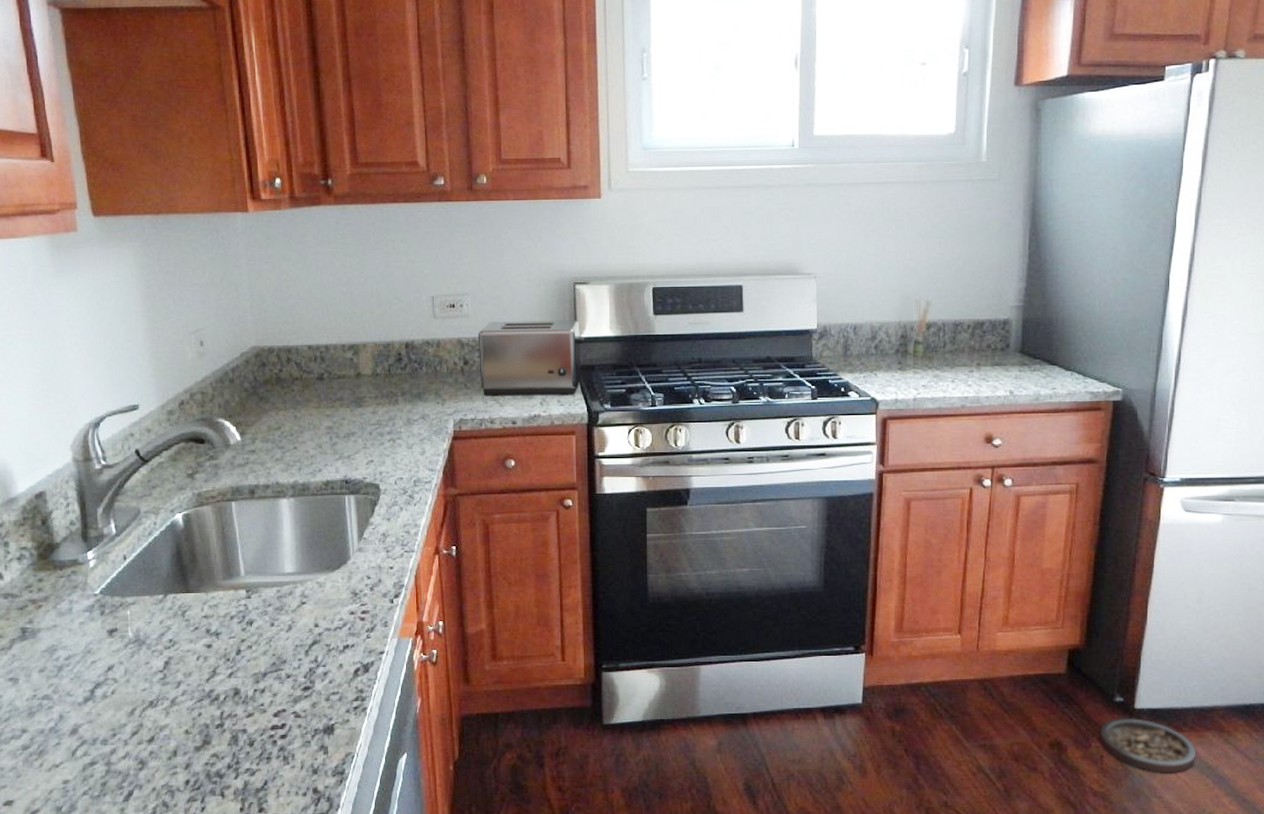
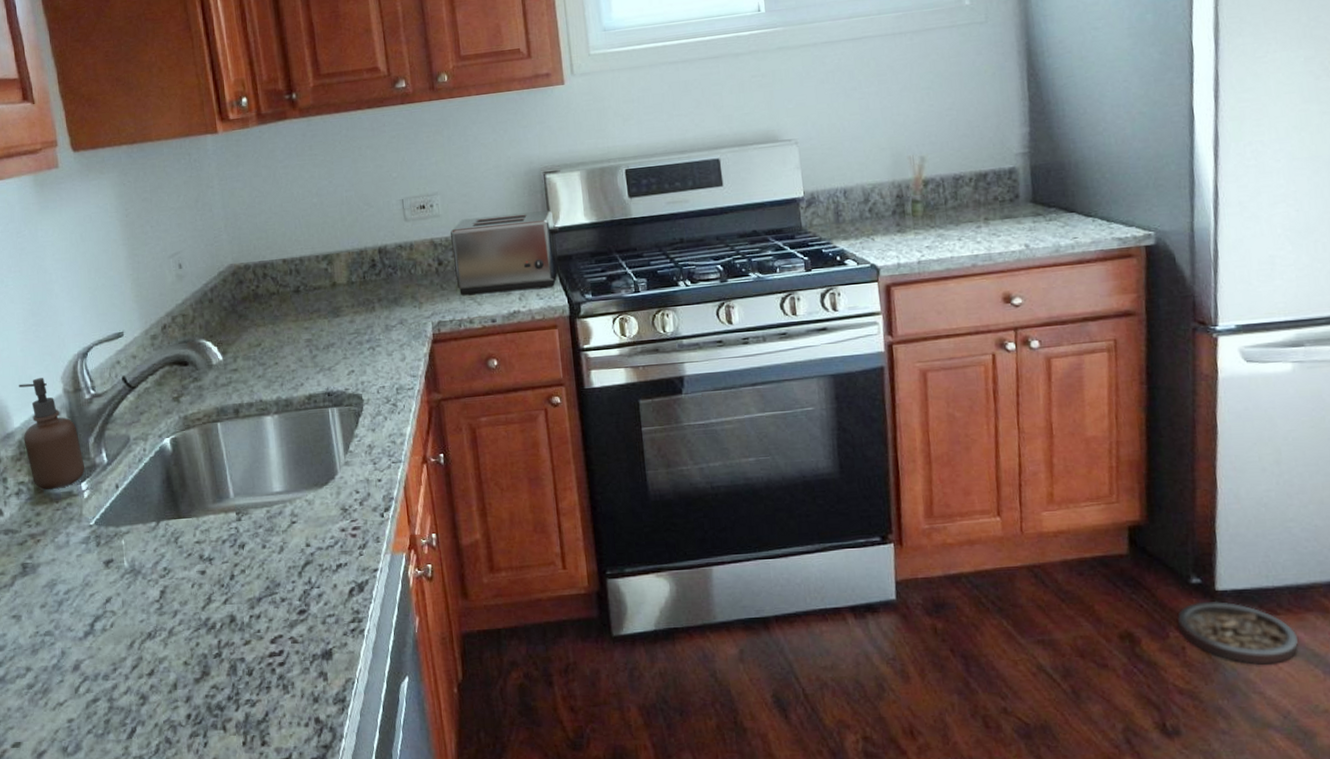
soap dispenser: none [25,445,91,556] -> present [19,378,85,490]

